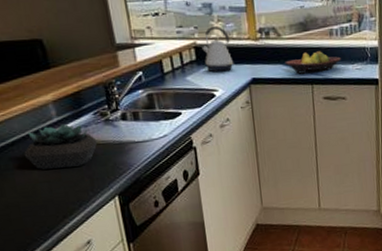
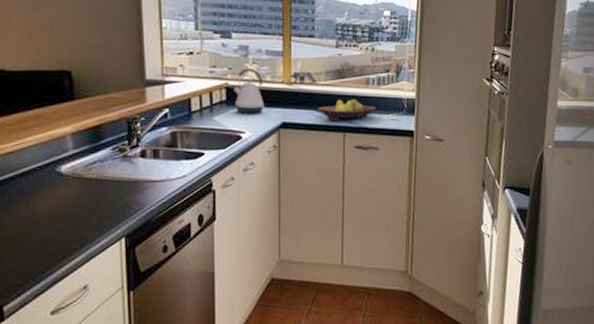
succulent plant: present [24,123,98,170] -> none [32,157,111,204]

